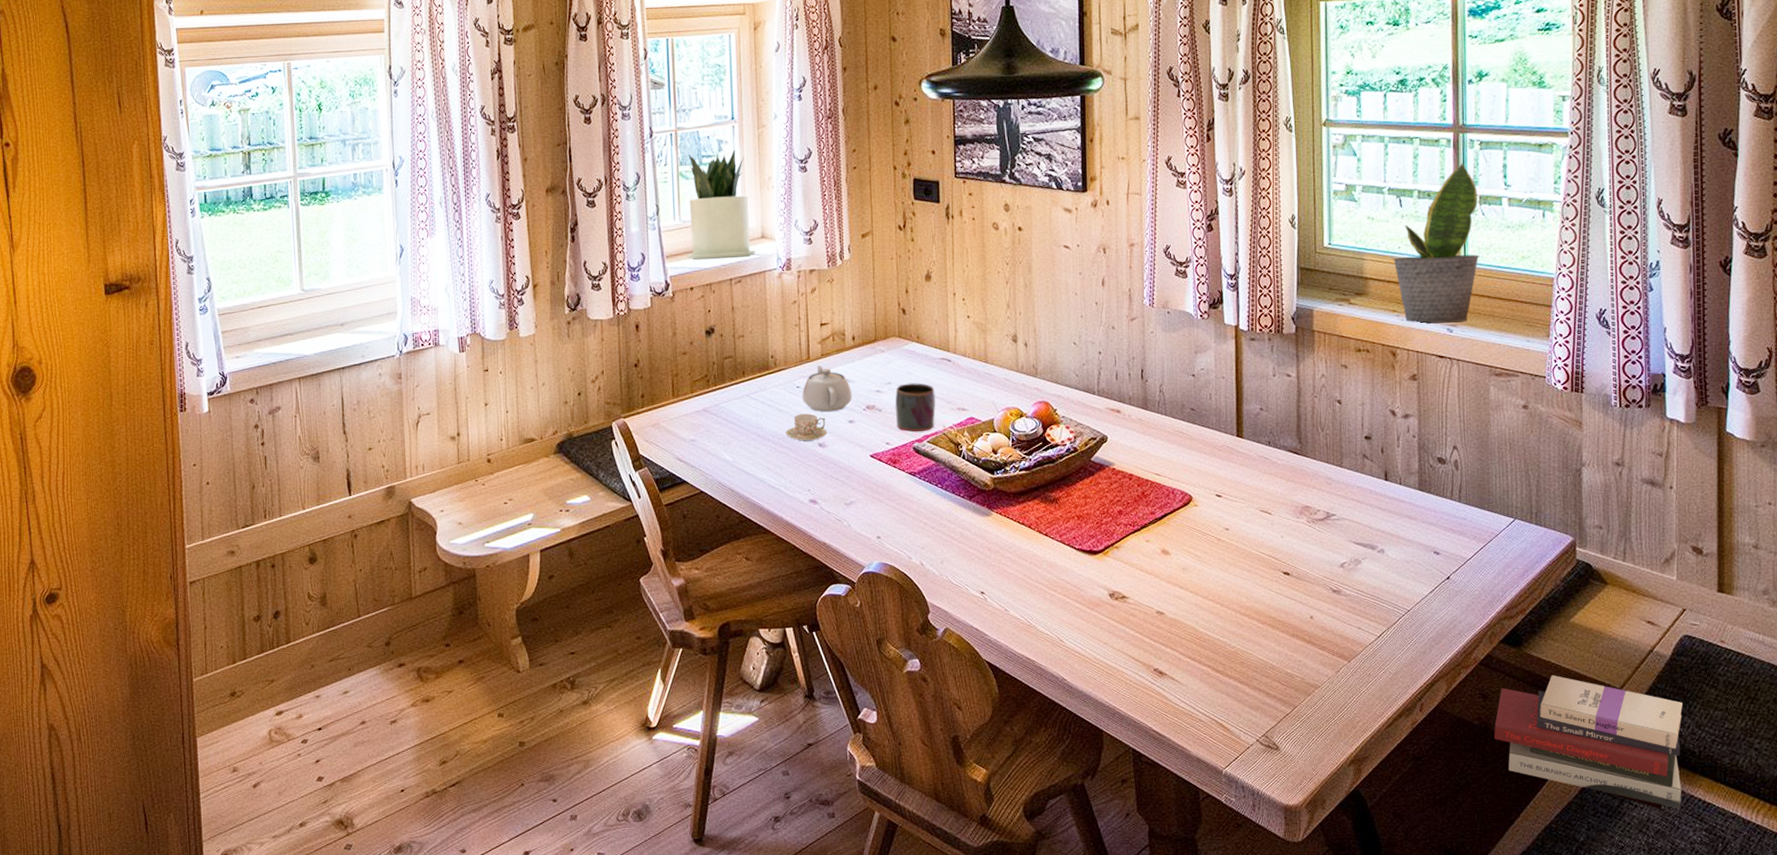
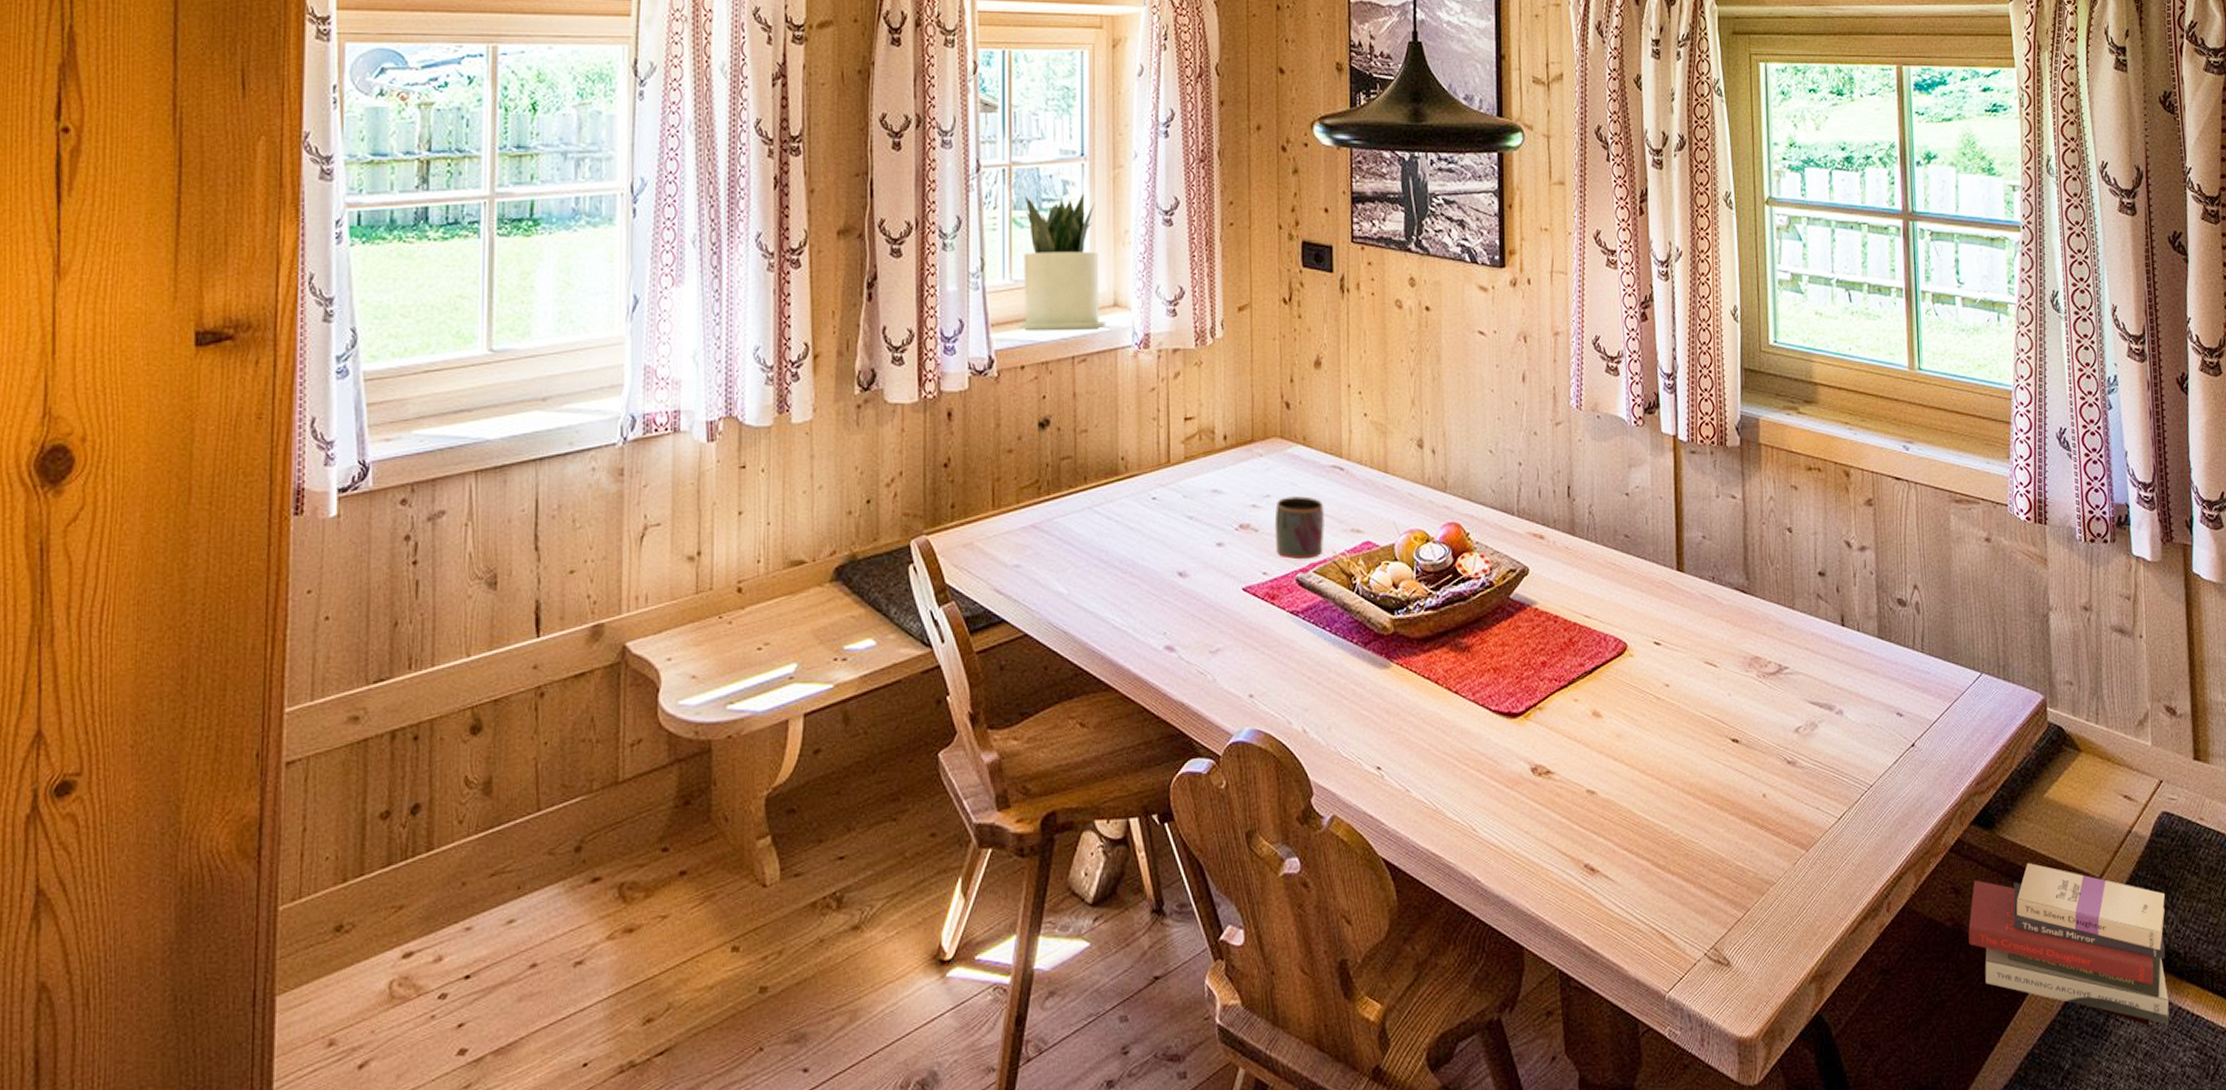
teacup: present [786,413,827,441] -> none [1137,533,1190,569]
teapot: present [801,365,853,412] -> none [1158,471,1222,532]
potted plant: present [1392,162,1480,323] -> none [1842,254,1935,439]

